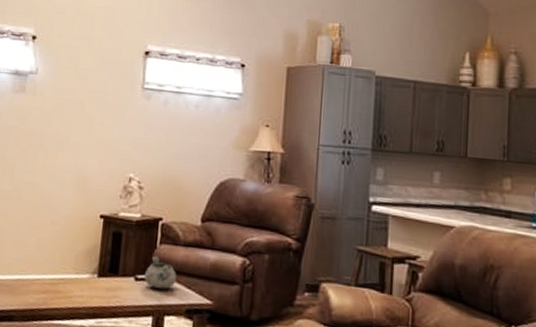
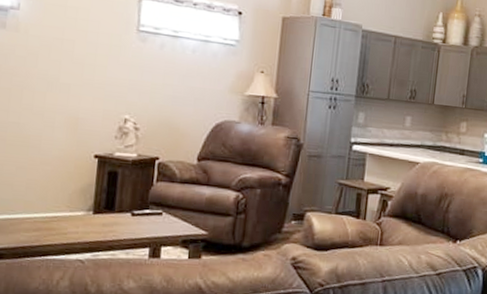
decorative bowl: present [144,255,177,290] -> none [140,192,174,223]

